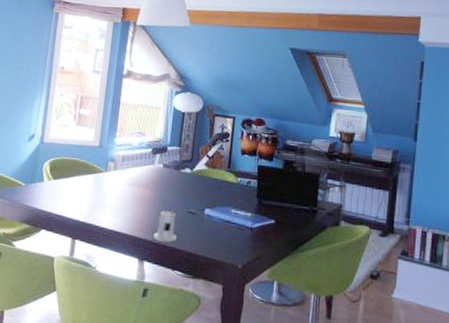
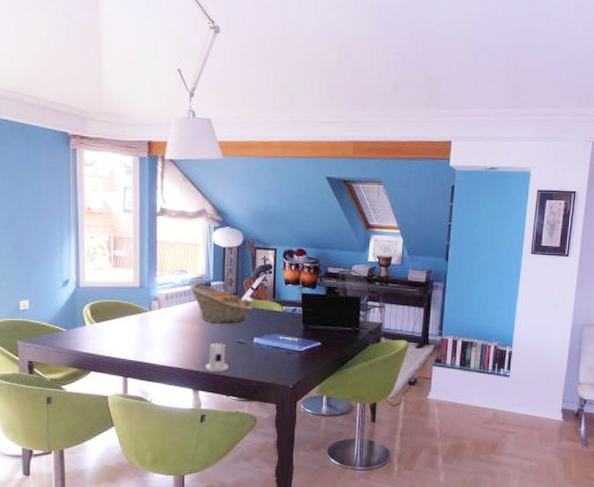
fruit basket: none [146,147,207,192] -> present [190,284,253,324]

